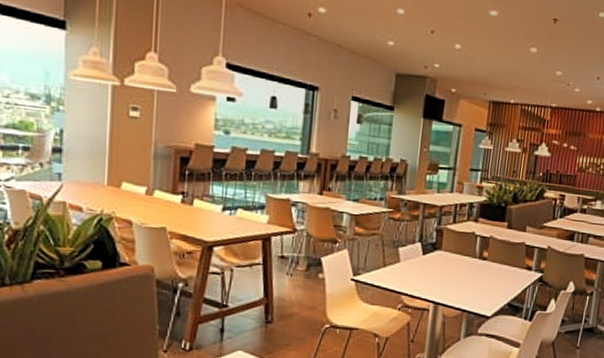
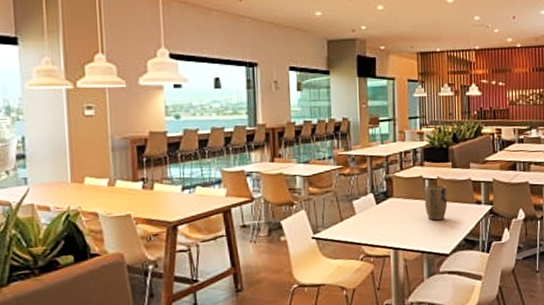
plant pot: none [472,243,499,281] -> present [424,184,448,221]

